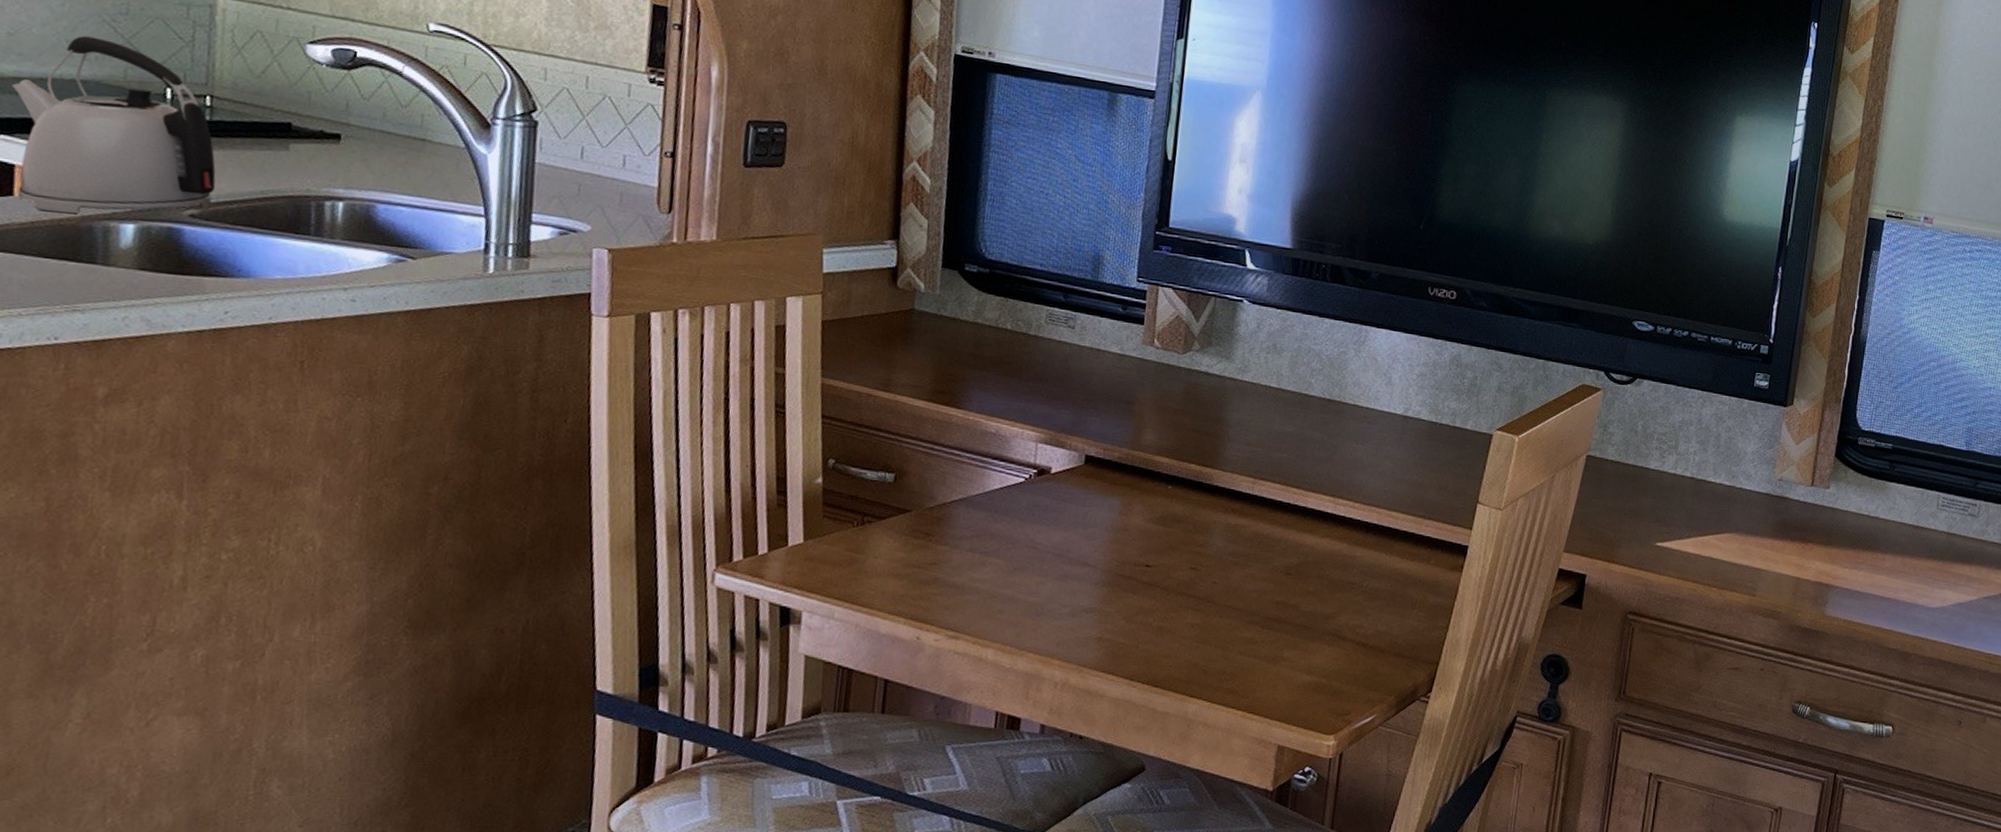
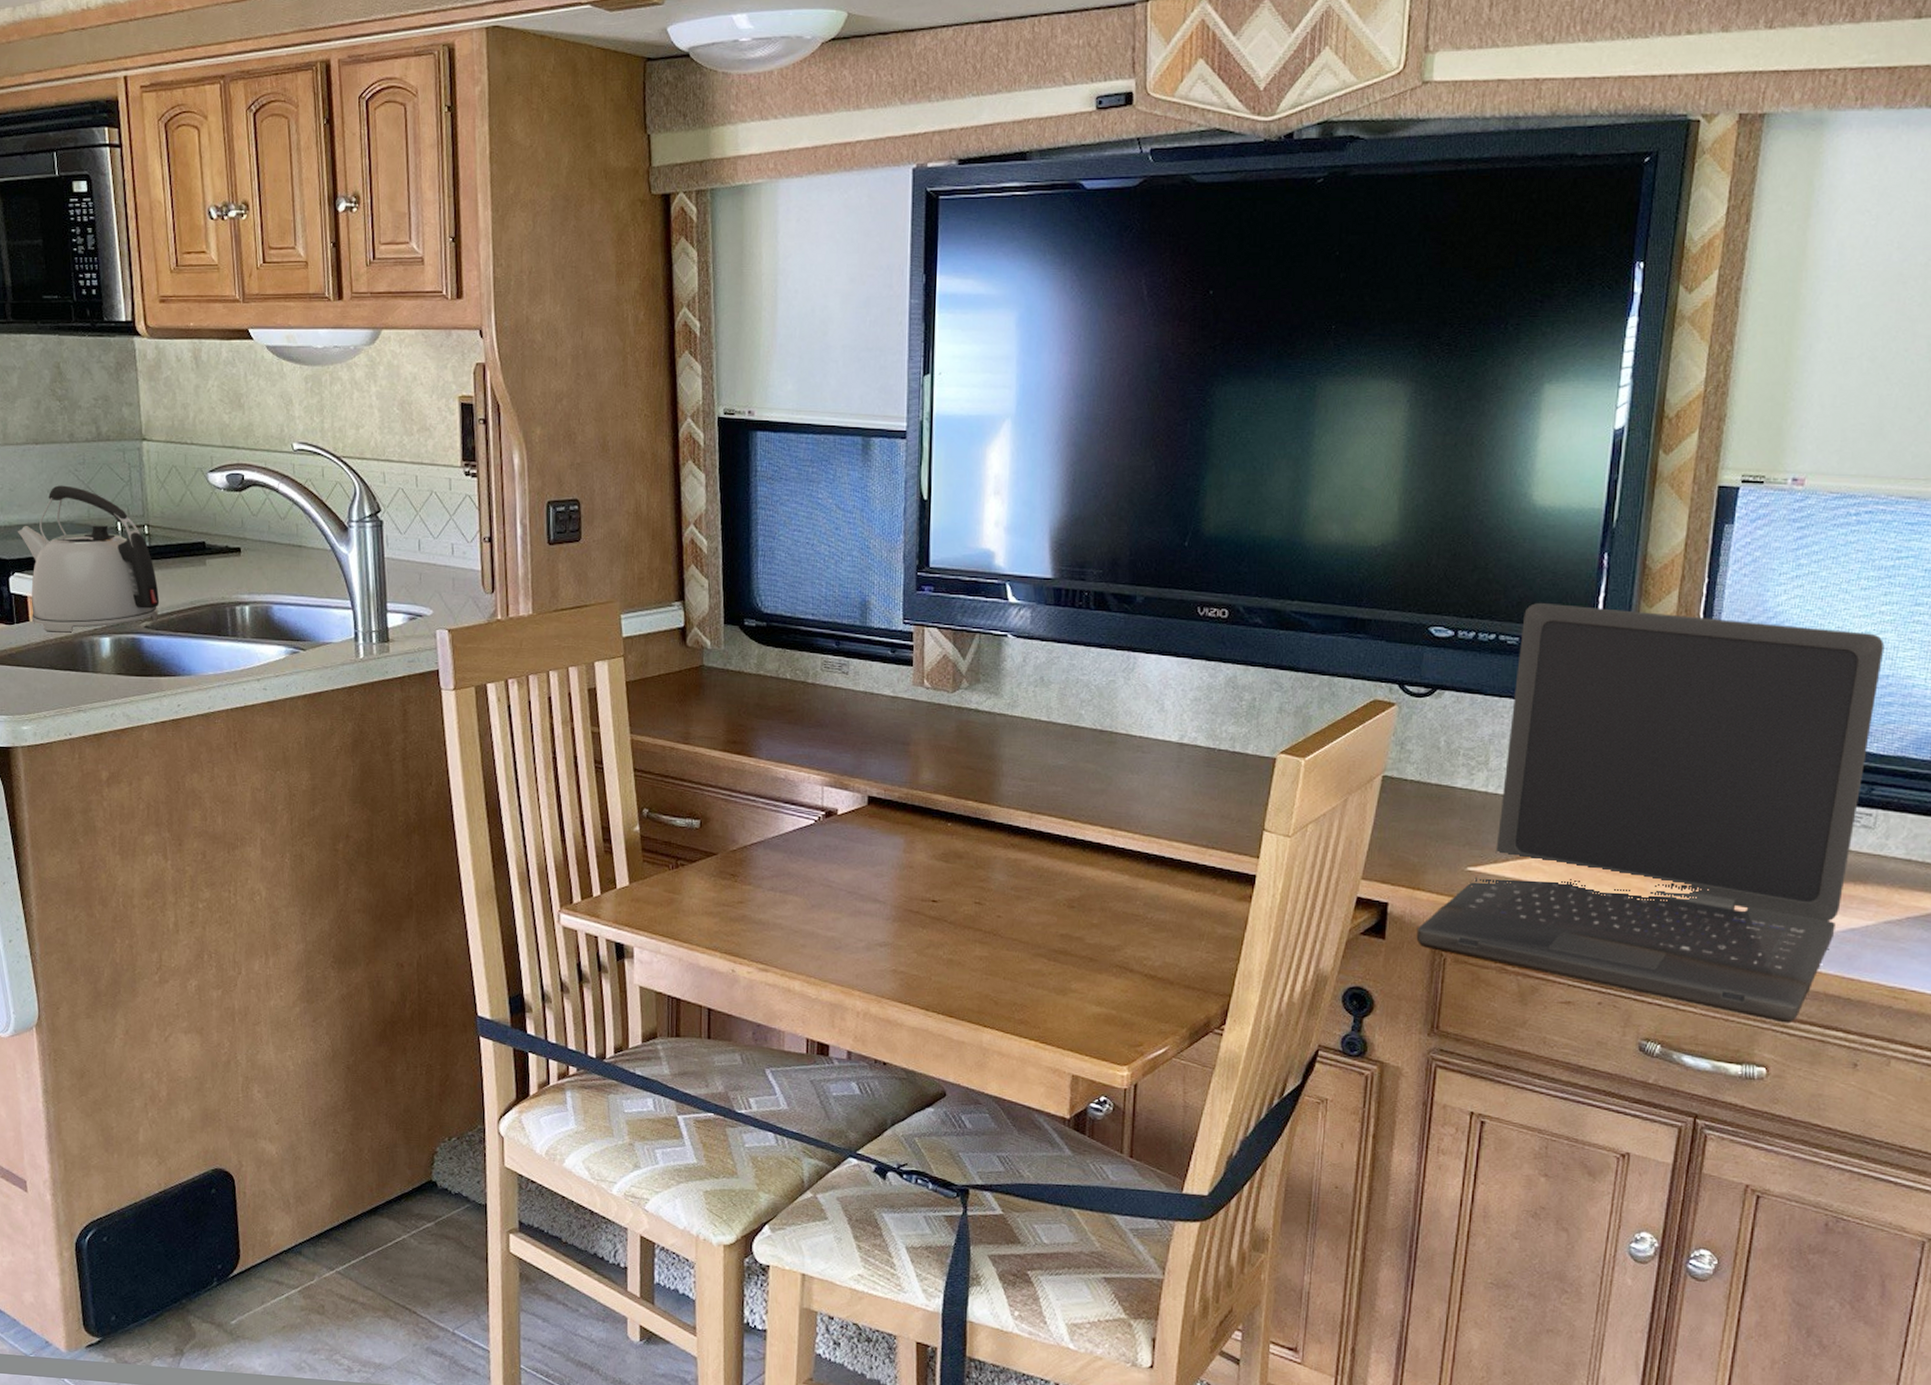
laptop: none [1609,305,1989,686] -> present [1416,602,1885,1024]

